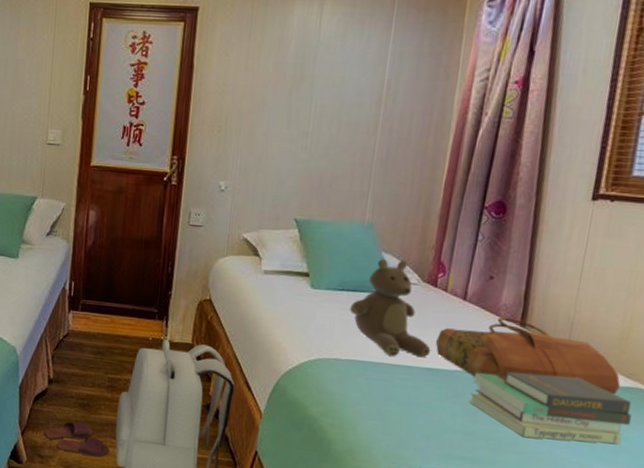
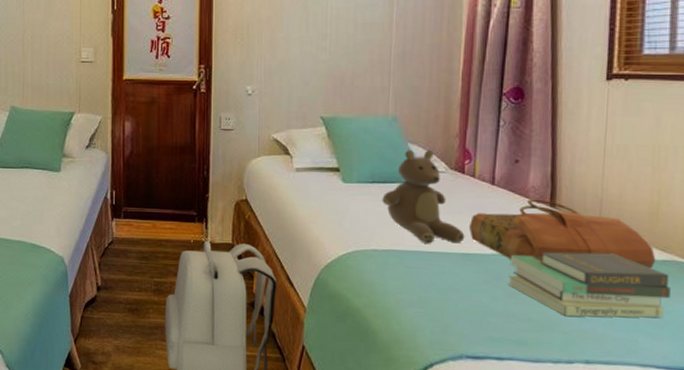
slippers: present [44,421,109,457] -> none [96,326,160,361]

